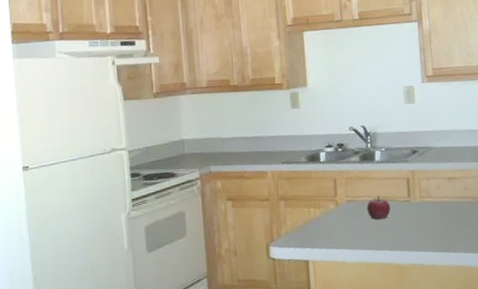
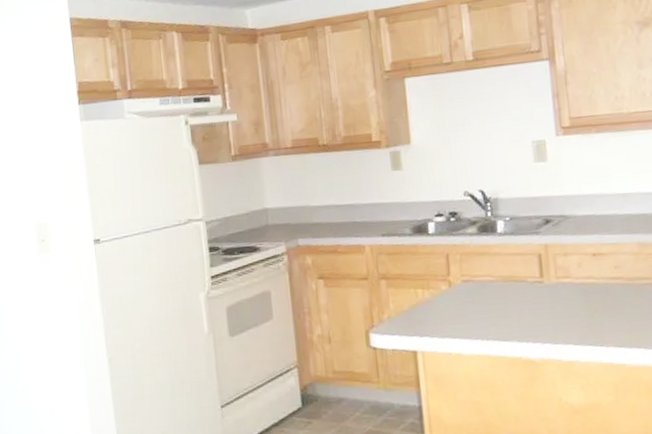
fruit: present [367,195,390,220] -> none [488,274,518,305]

